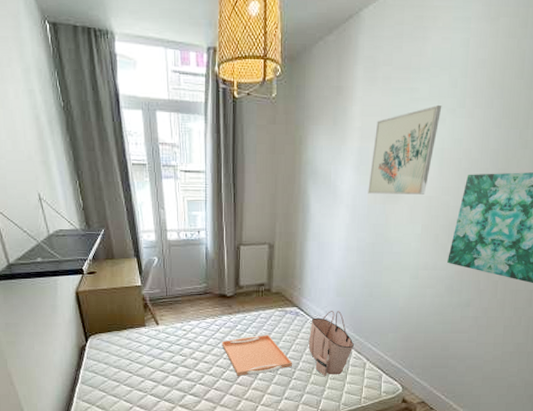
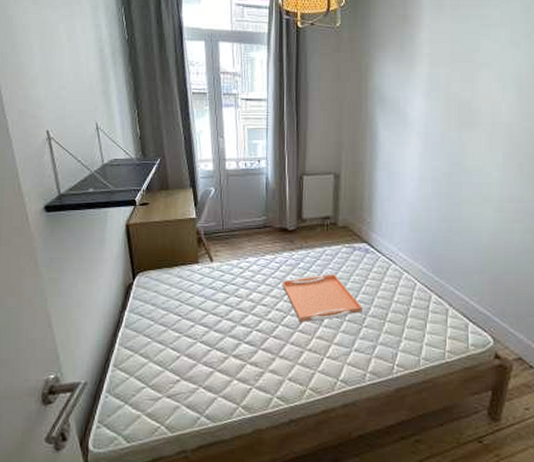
tote bag: present [308,311,354,376] -> none [380,248,433,324]
wall art: present [368,105,442,195] -> none [441,31,516,121]

